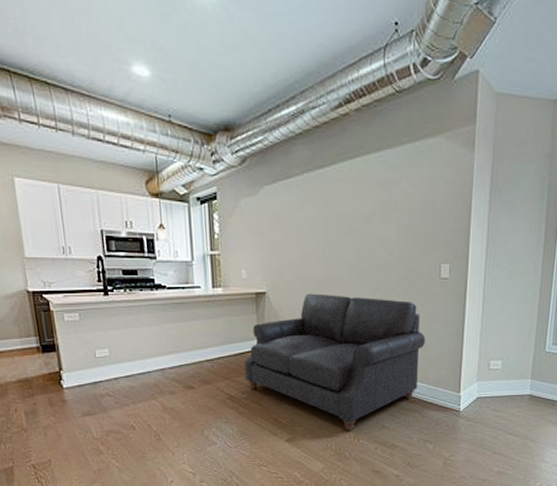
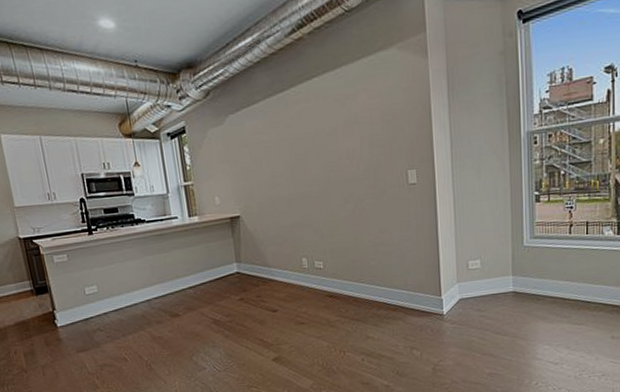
sofa: present [244,293,425,431] -> none [225,210,401,345]

